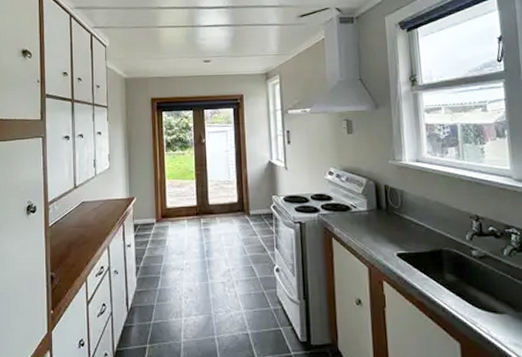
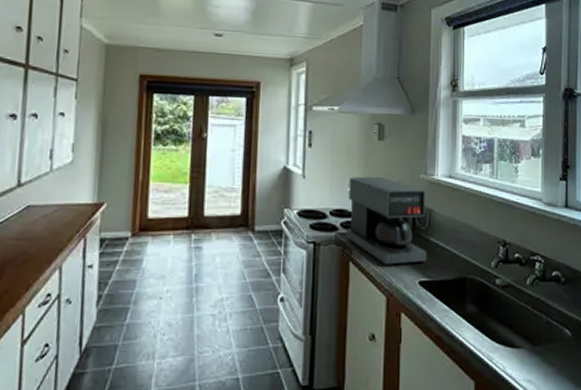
coffee maker: none [325,164,403,240] -> present [346,176,427,265]

